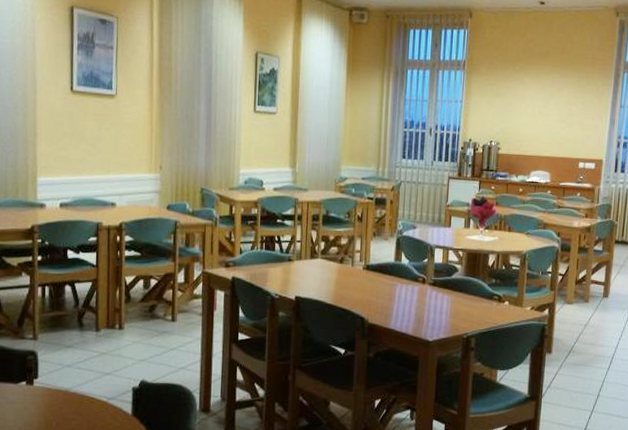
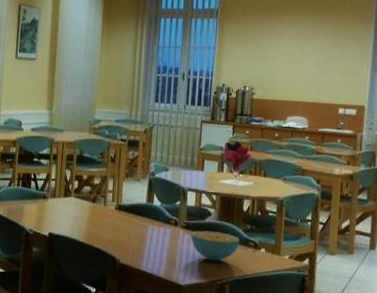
cereal bowl: none [438,286,485,316] -> present [190,230,240,262]

